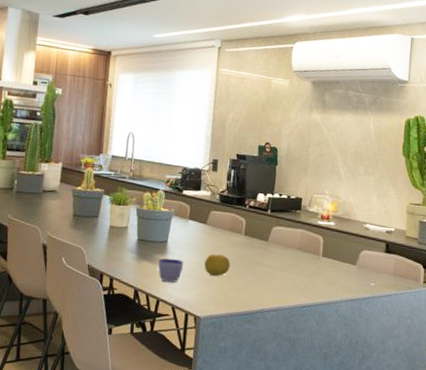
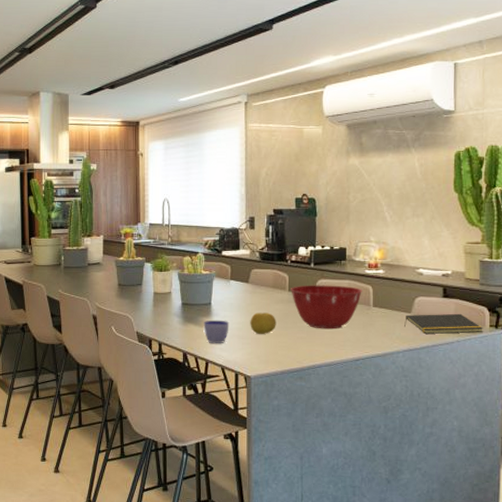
mixing bowl: none [246,230,314,276] -> present [291,285,362,330]
notepad: none [349,266,418,288] -> present [404,313,483,334]

